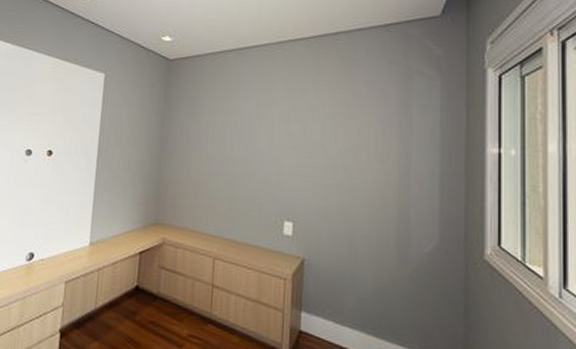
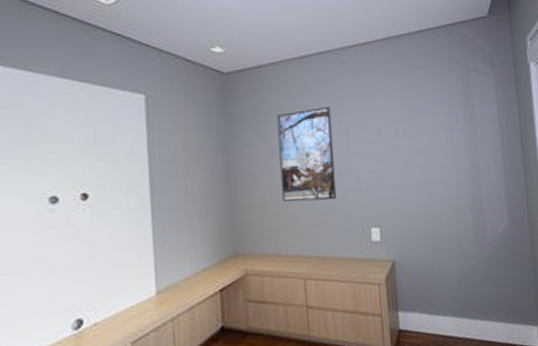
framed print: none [204,97,260,188] -> present [277,107,337,202]

